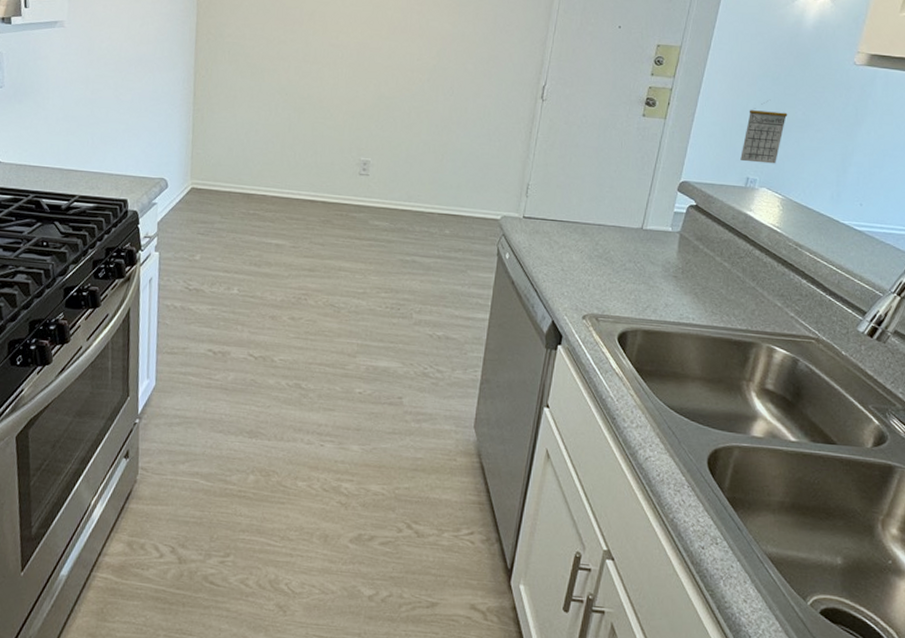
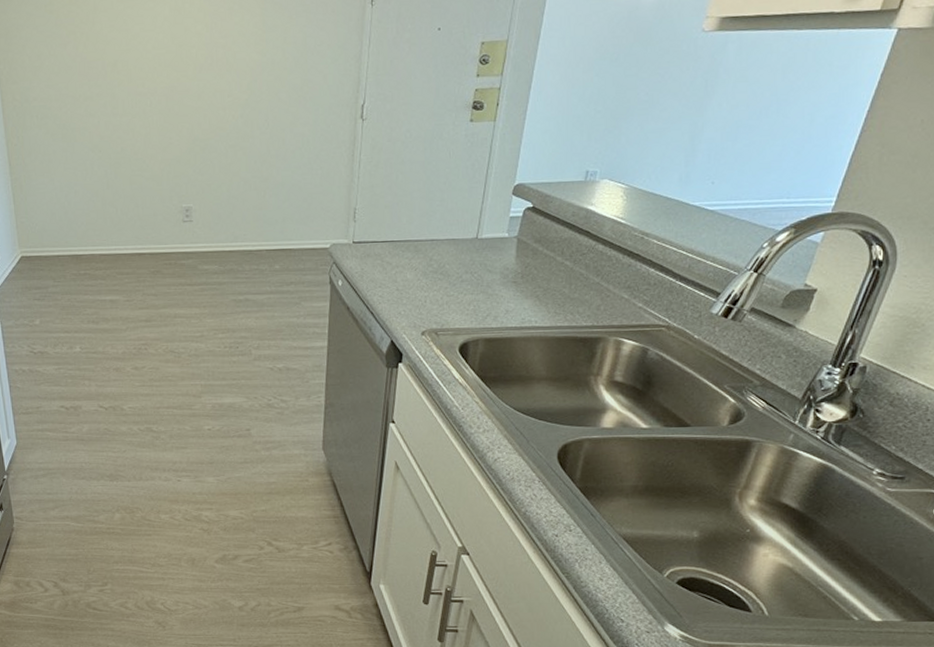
calendar: present [740,99,788,164] -> none [578,84,629,155]

